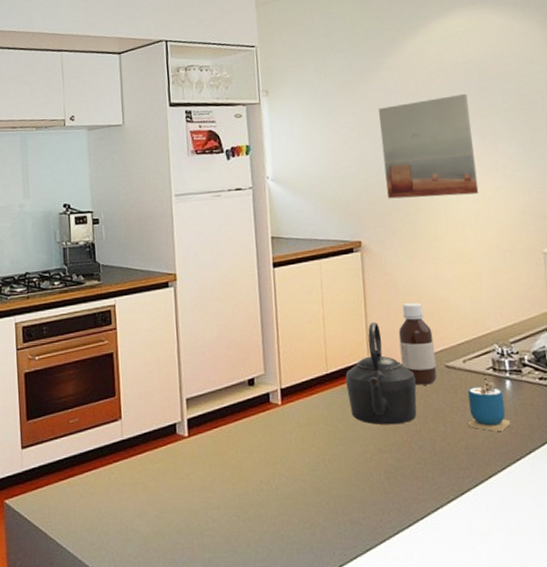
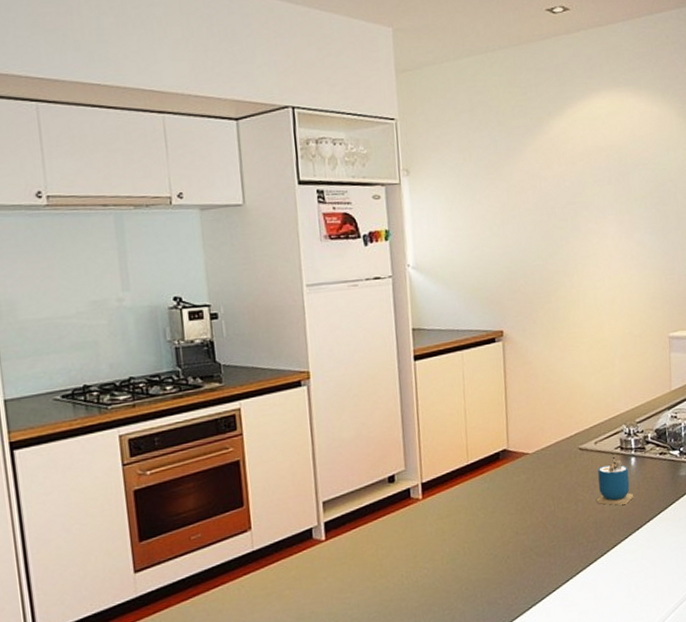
kettle: present [345,322,417,425] -> none [485,411,552,510]
wall art: present [378,93,479,199] -> none [523,179,615,287]
bottle: present [398,303,437,385] -> none [536,389,571,469]

